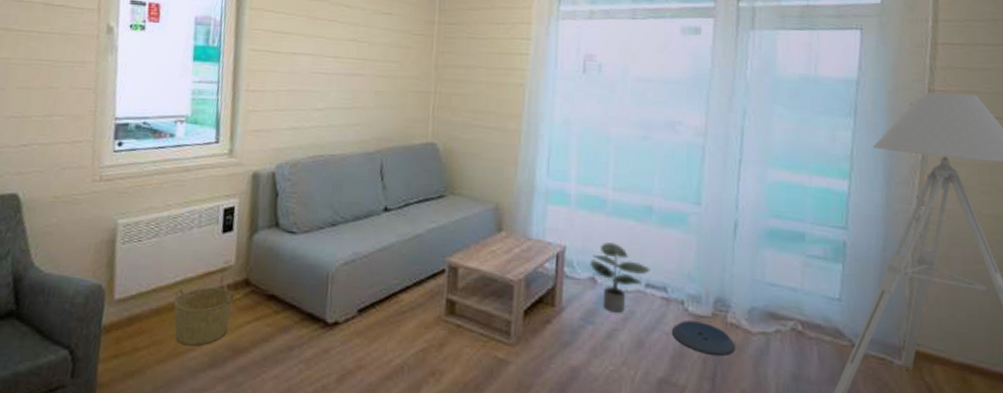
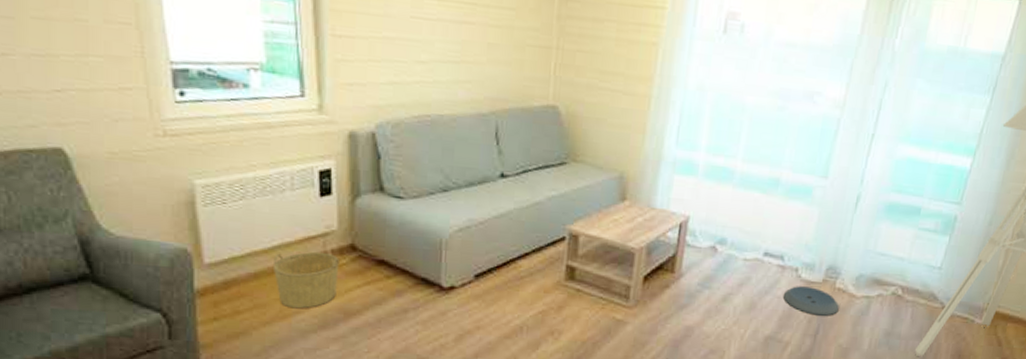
potted plant: present [590,241,650,313] -> none [712,212,770,279]

